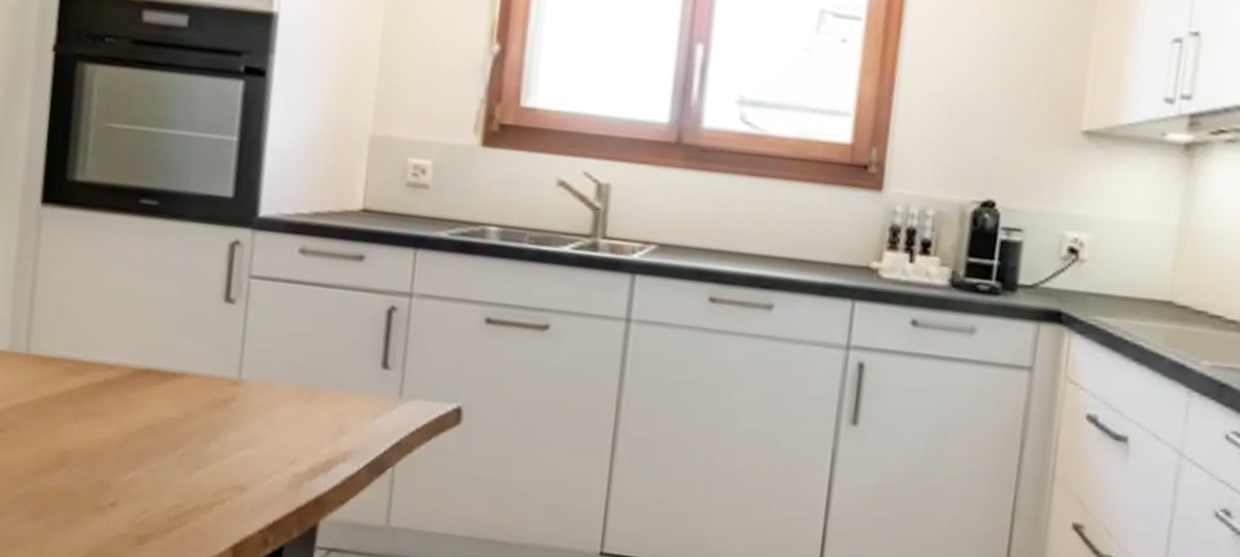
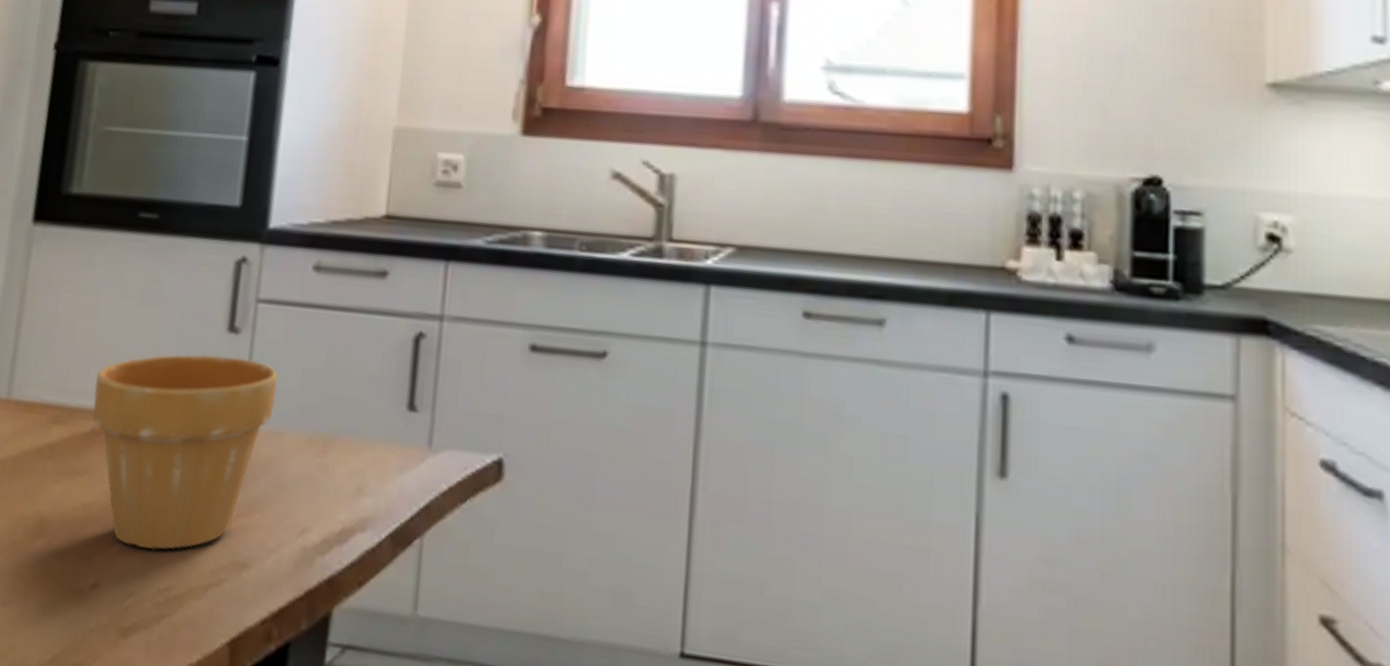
flower pot: none [105,319,269,477] -> present [92,354,277,551]

